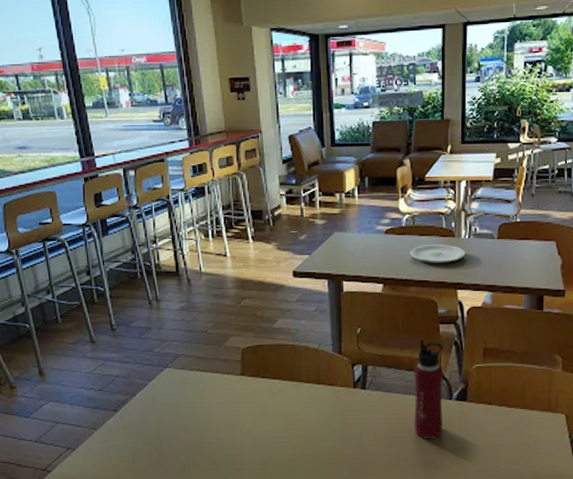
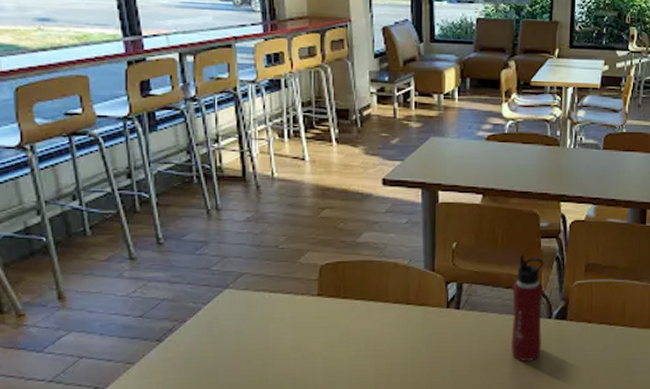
plate: present [409,244,466,264] -> none [511,153,570,175]

